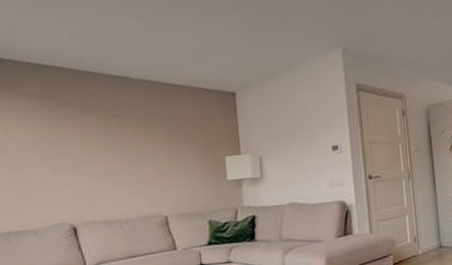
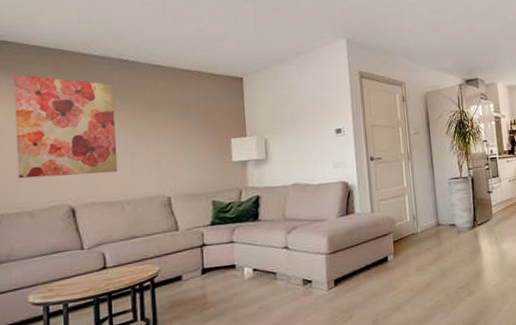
wall art: none [10,92,116,198] -> present [12,74,118,179]

